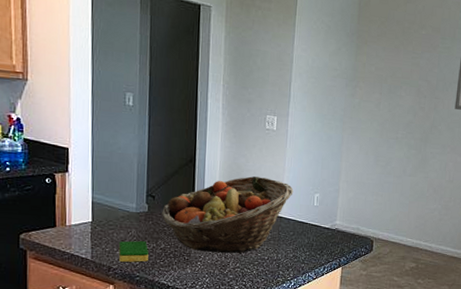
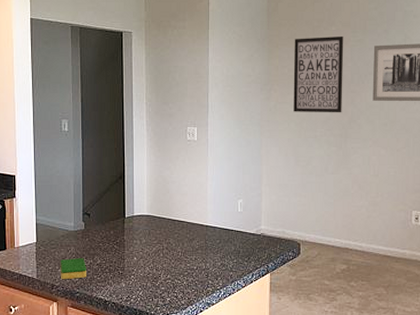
fruit basket: present [162,176,294,254] -> none [97,188,217,266]
wall art: none [377,37,433,118] -> present [293,35,344,113]

